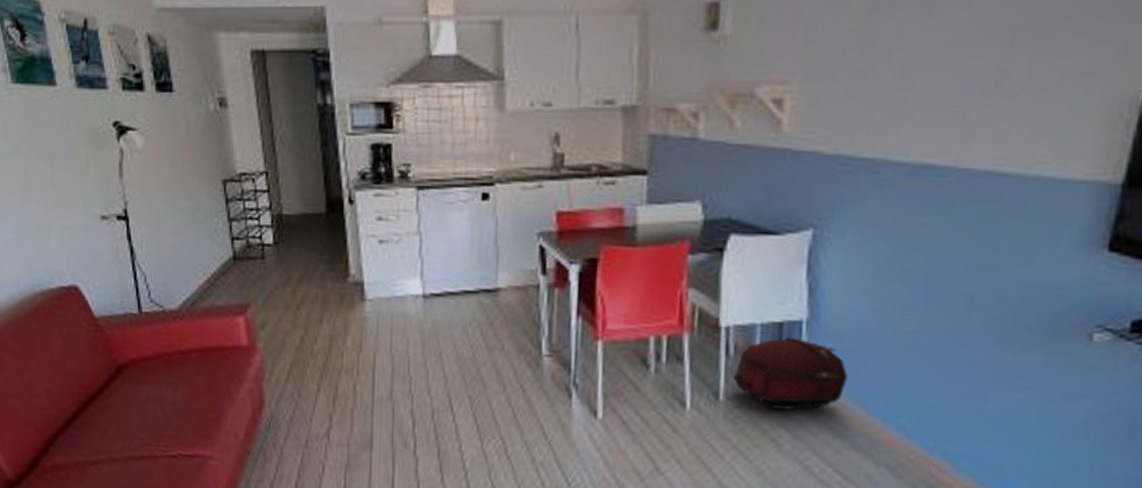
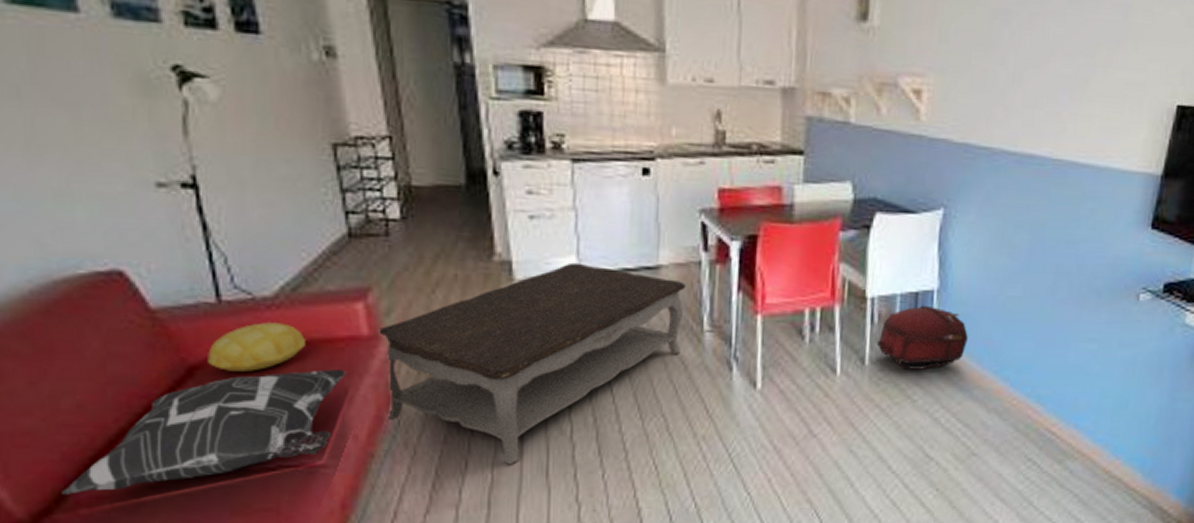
decorative pillow: none [35,373,230,463] -> present [62,368,346,495]
cushion: none [131,331,200,372] -> present [208,322,305,372]
coffee table: none [255,284,524,473] -> present [379,262,685,465]

